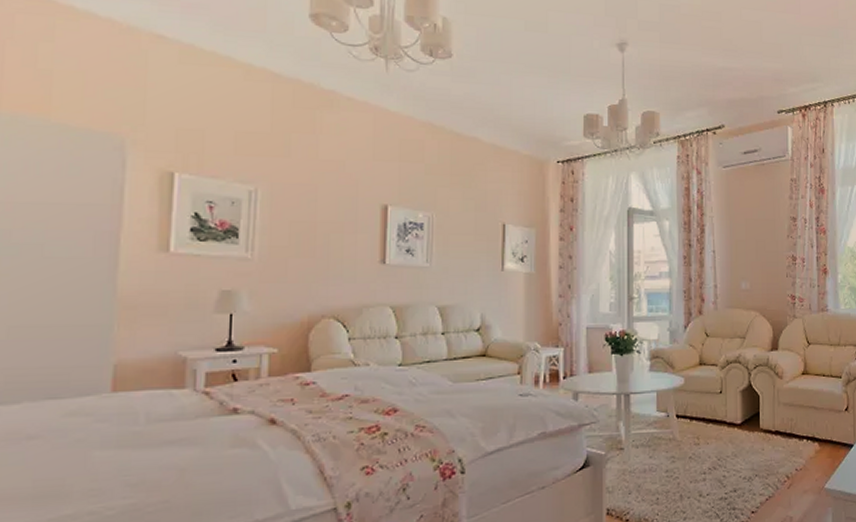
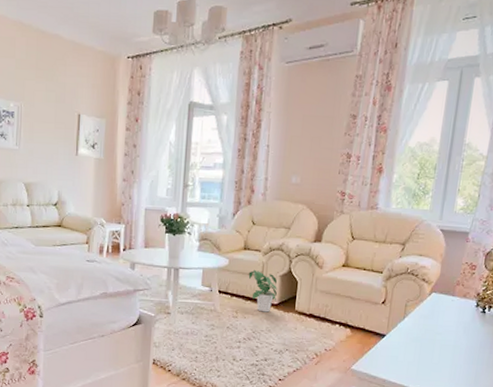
potted plant: none [707,386,740,435] -> present [248,269,278,313]

